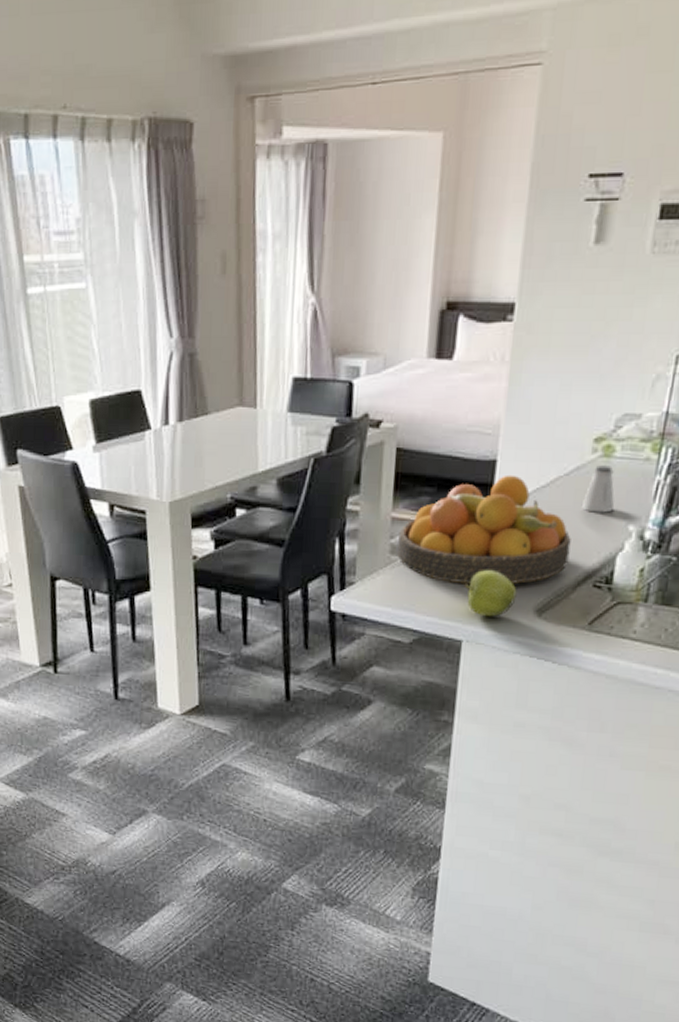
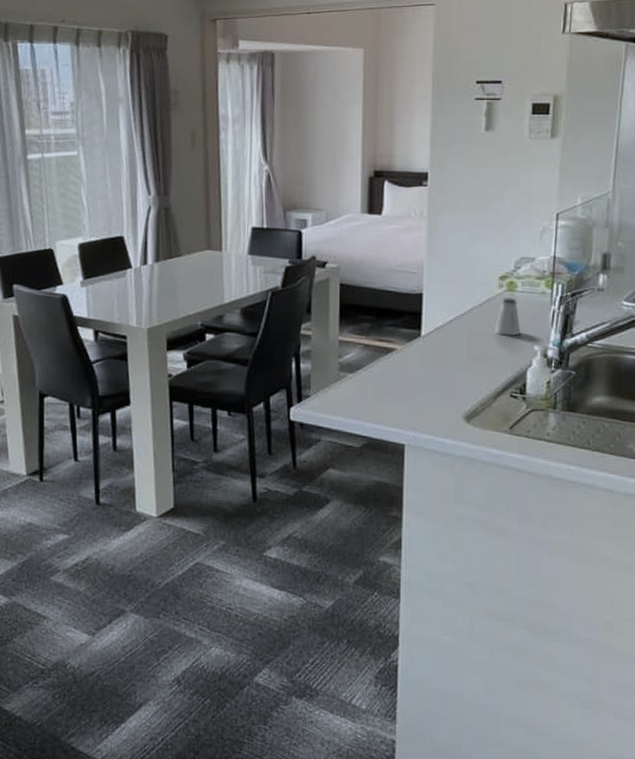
fruit bowl: present [397,474,571,585] -> none [345,305,489,396]
apple: present [464,570,517,617] -> none [403,384,448,424]

